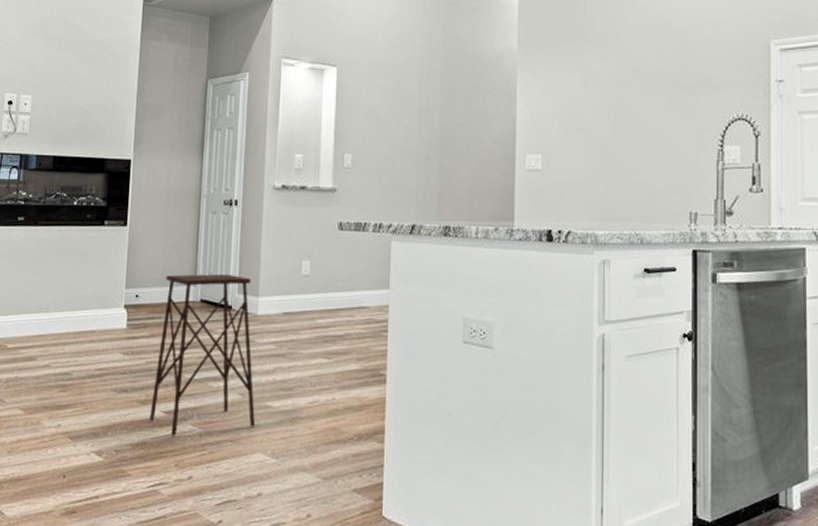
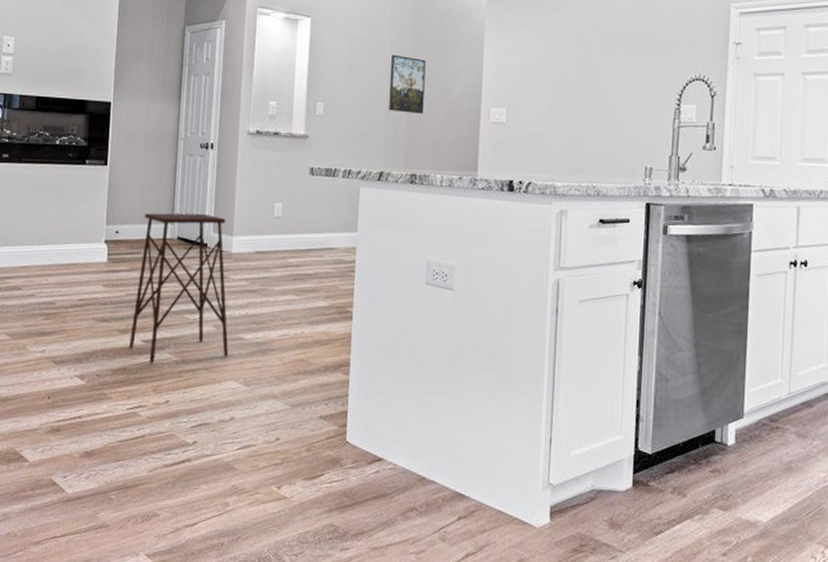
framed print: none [419,102,457,163] -> present [389,54,426,114]

